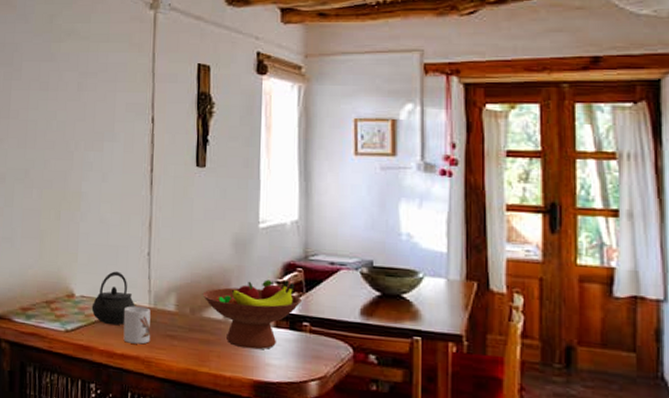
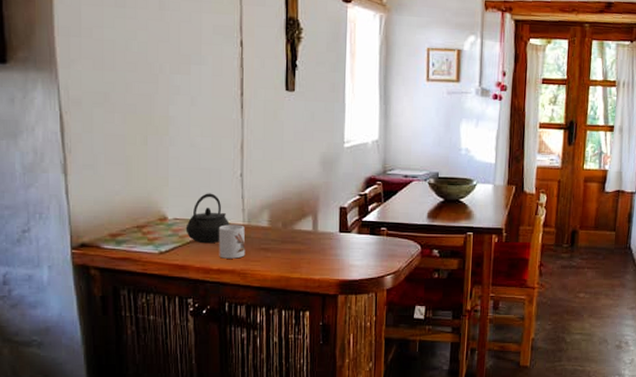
fruit bowl: present [202,279,302,350] -> none [293,192,380,254]

